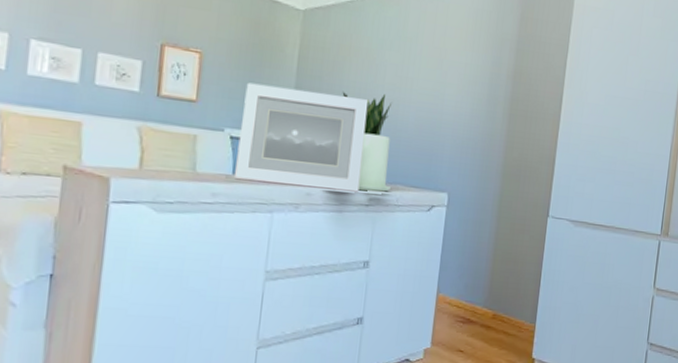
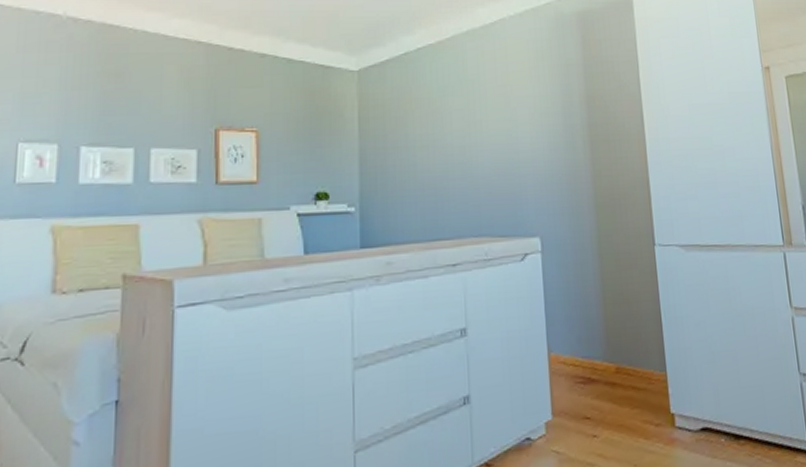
picture frame: present [233,82,369,193] -> none [305,151,443,260]
planter: present [342,91,392,193] -> none [409,141,478,250]

